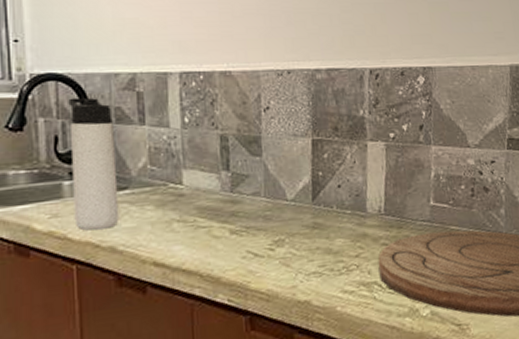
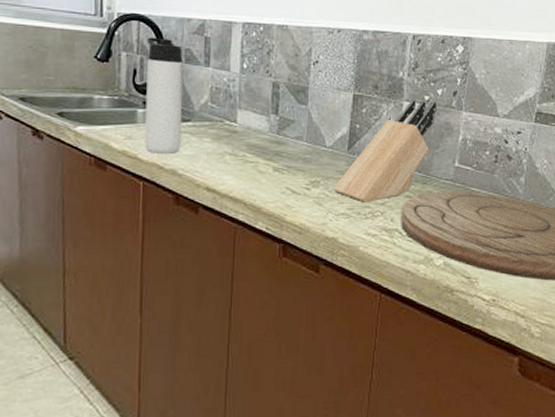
knife block: none [300,138,404,257] -> present [333,100,437,203]

